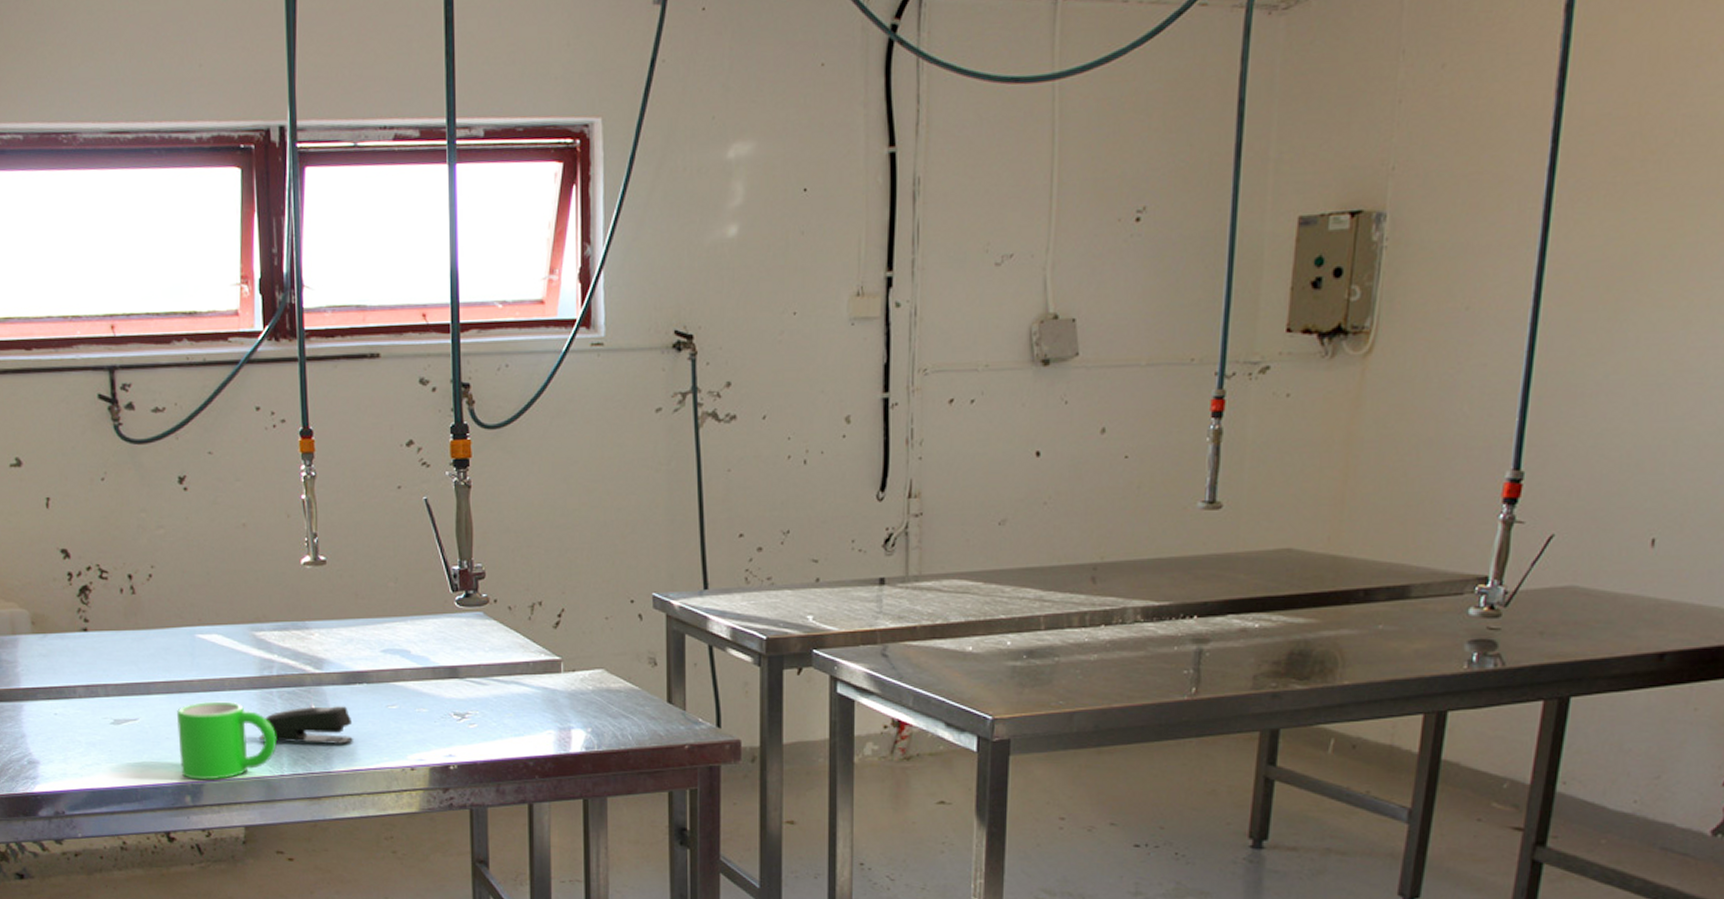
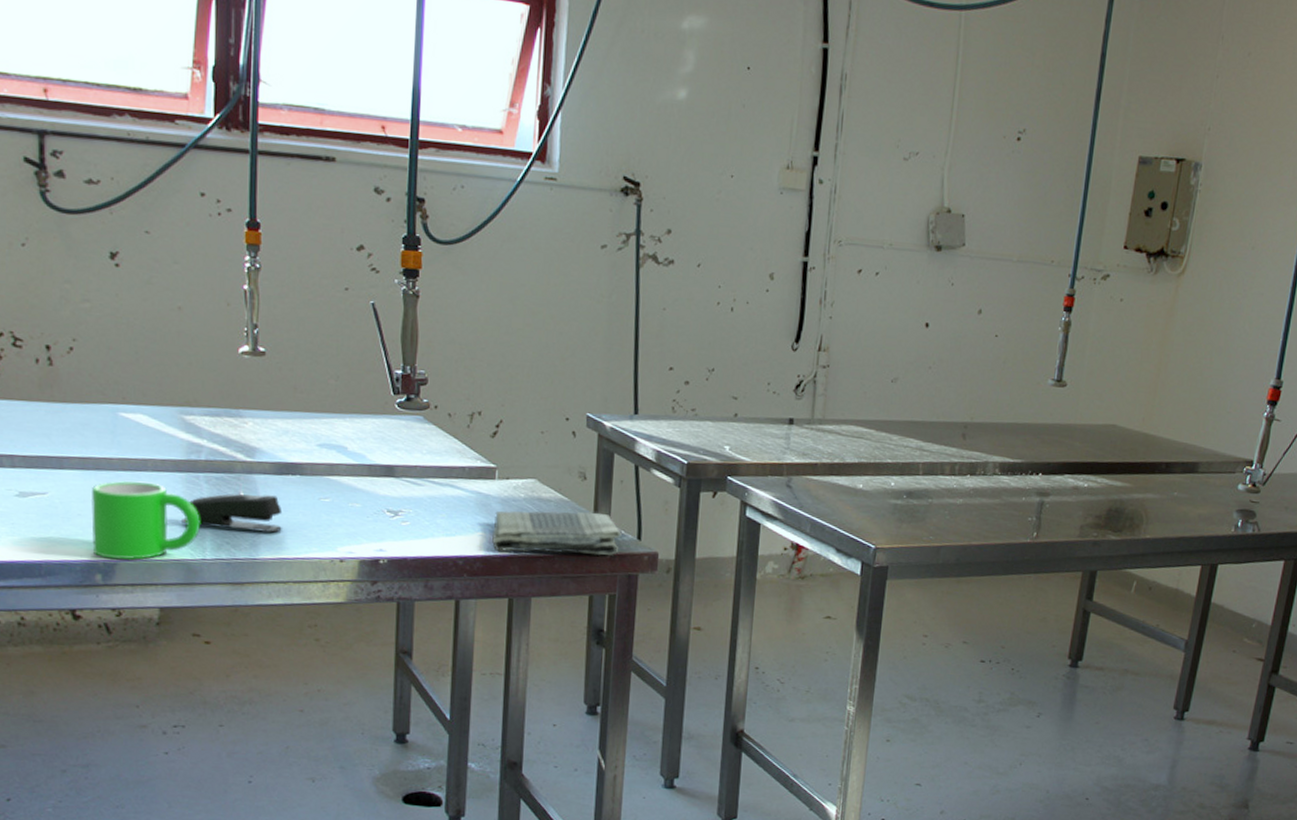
dish towel: none [562,700,699,749] -> present [492,510,622,556]

